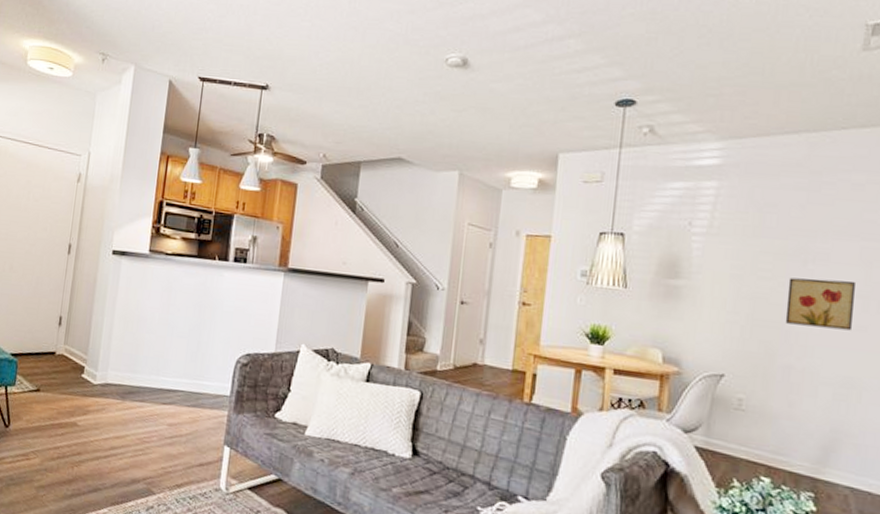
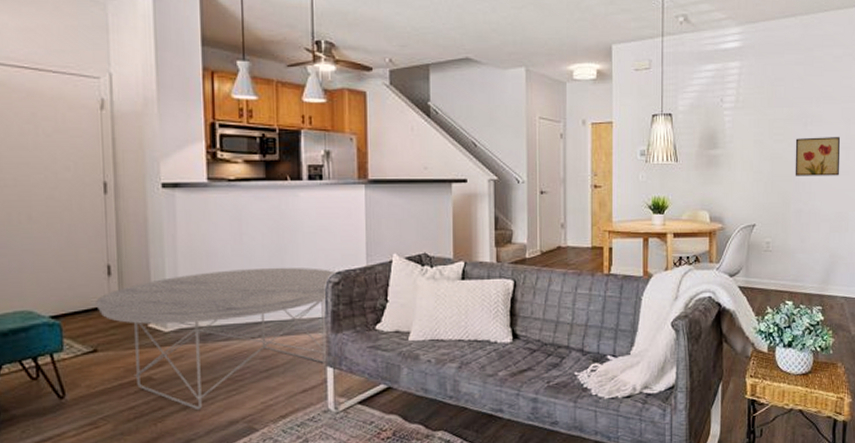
coffee table: none [45,335,247,463] -> present [96,267,337,411]

